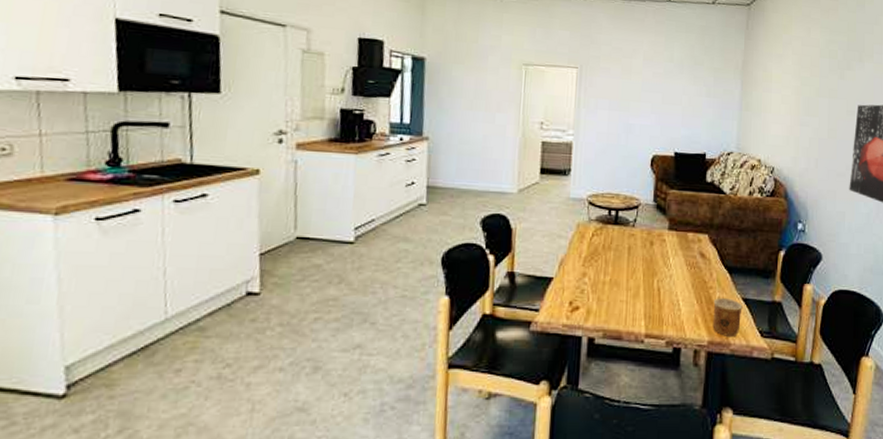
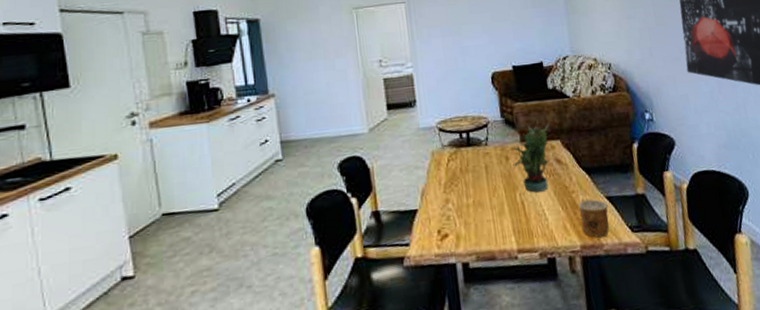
potted plant: none [656,215,701,282] -> present [510,122,550,193]

